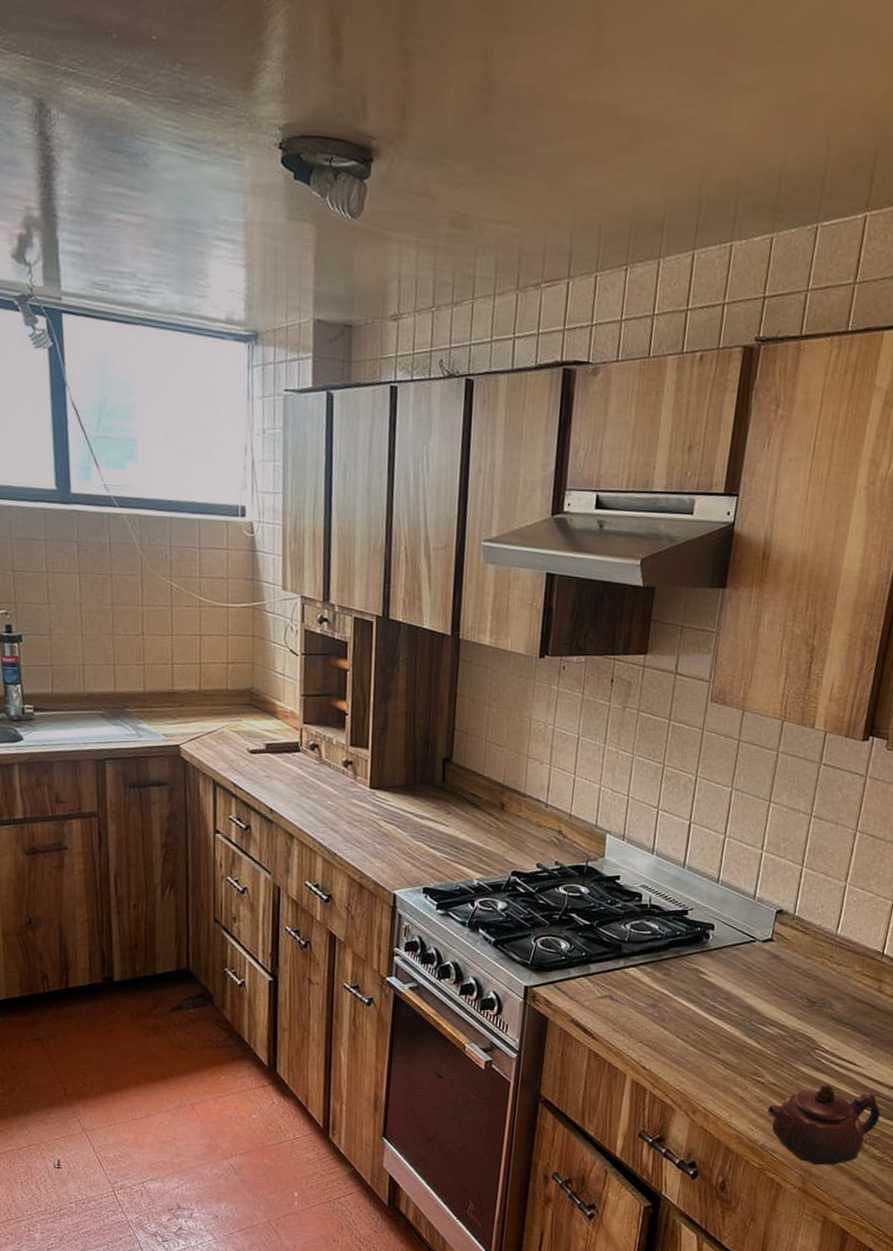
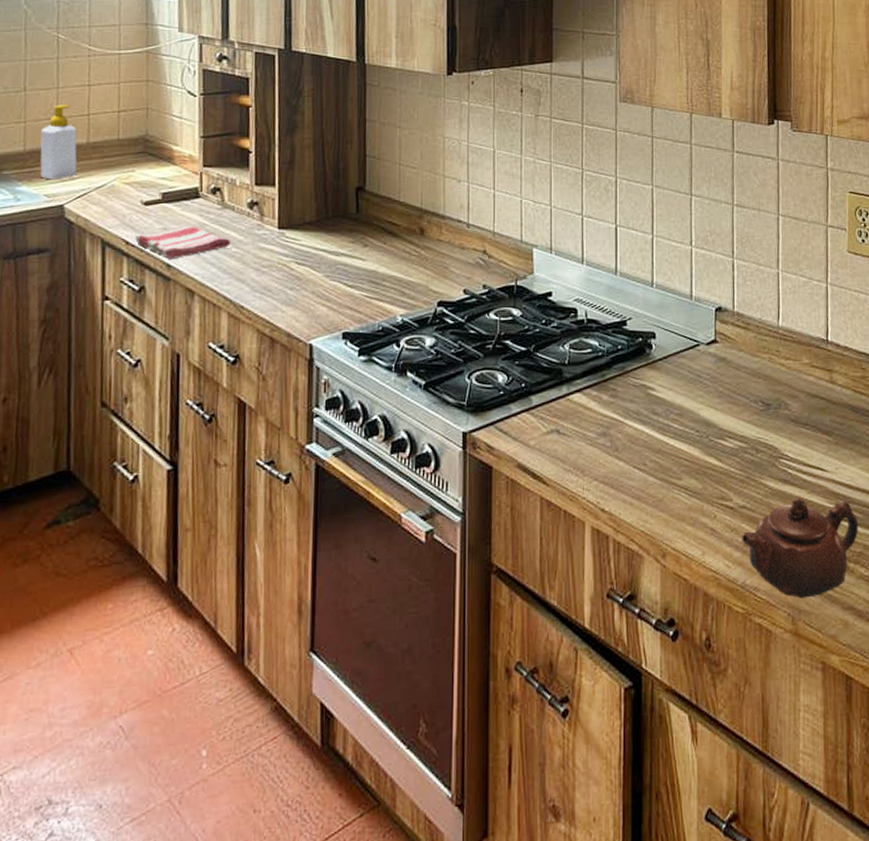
soap bottle: none [158,651,191,722] -> present [40,105,77,180]
dish towel: none [242,775,327,805] -> present [135,225,231,260]

